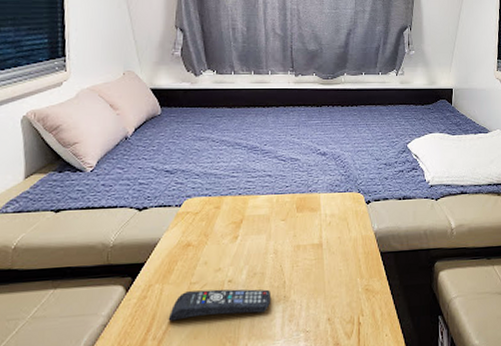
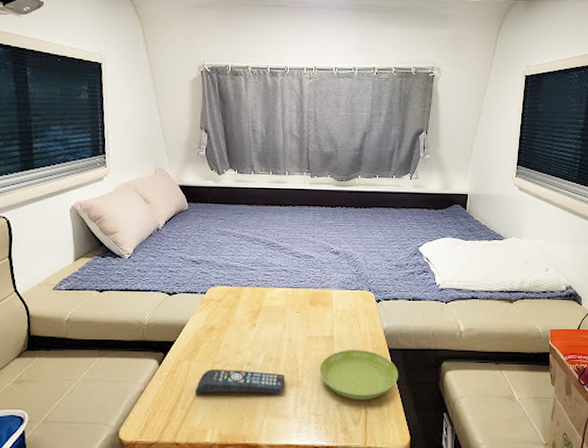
saucer: none [308,255,391,311] -> present [319,349,398,400]

